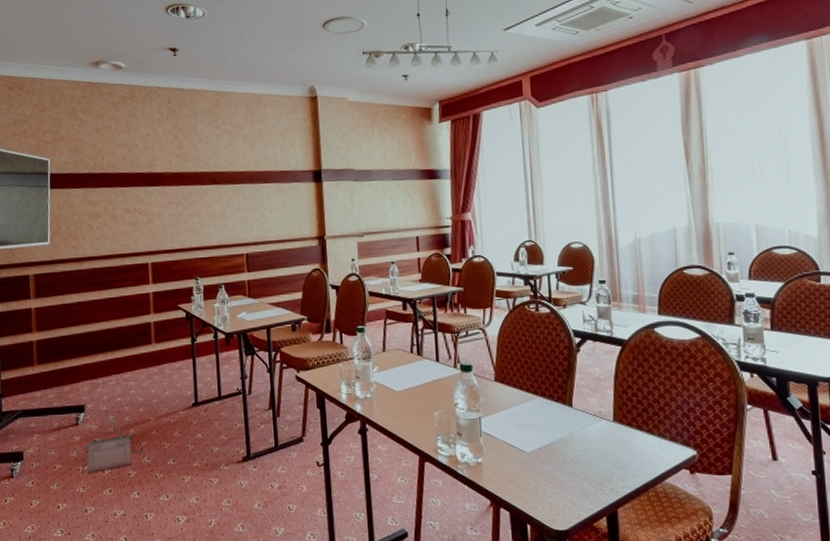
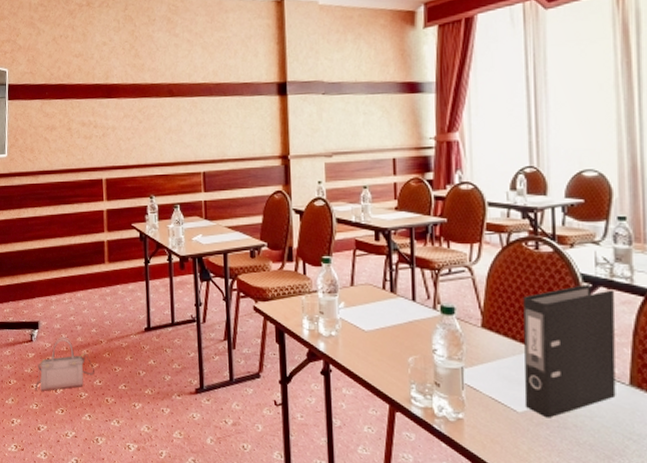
binder: none [527,339,603,455] -> present [523,284,616,418]

